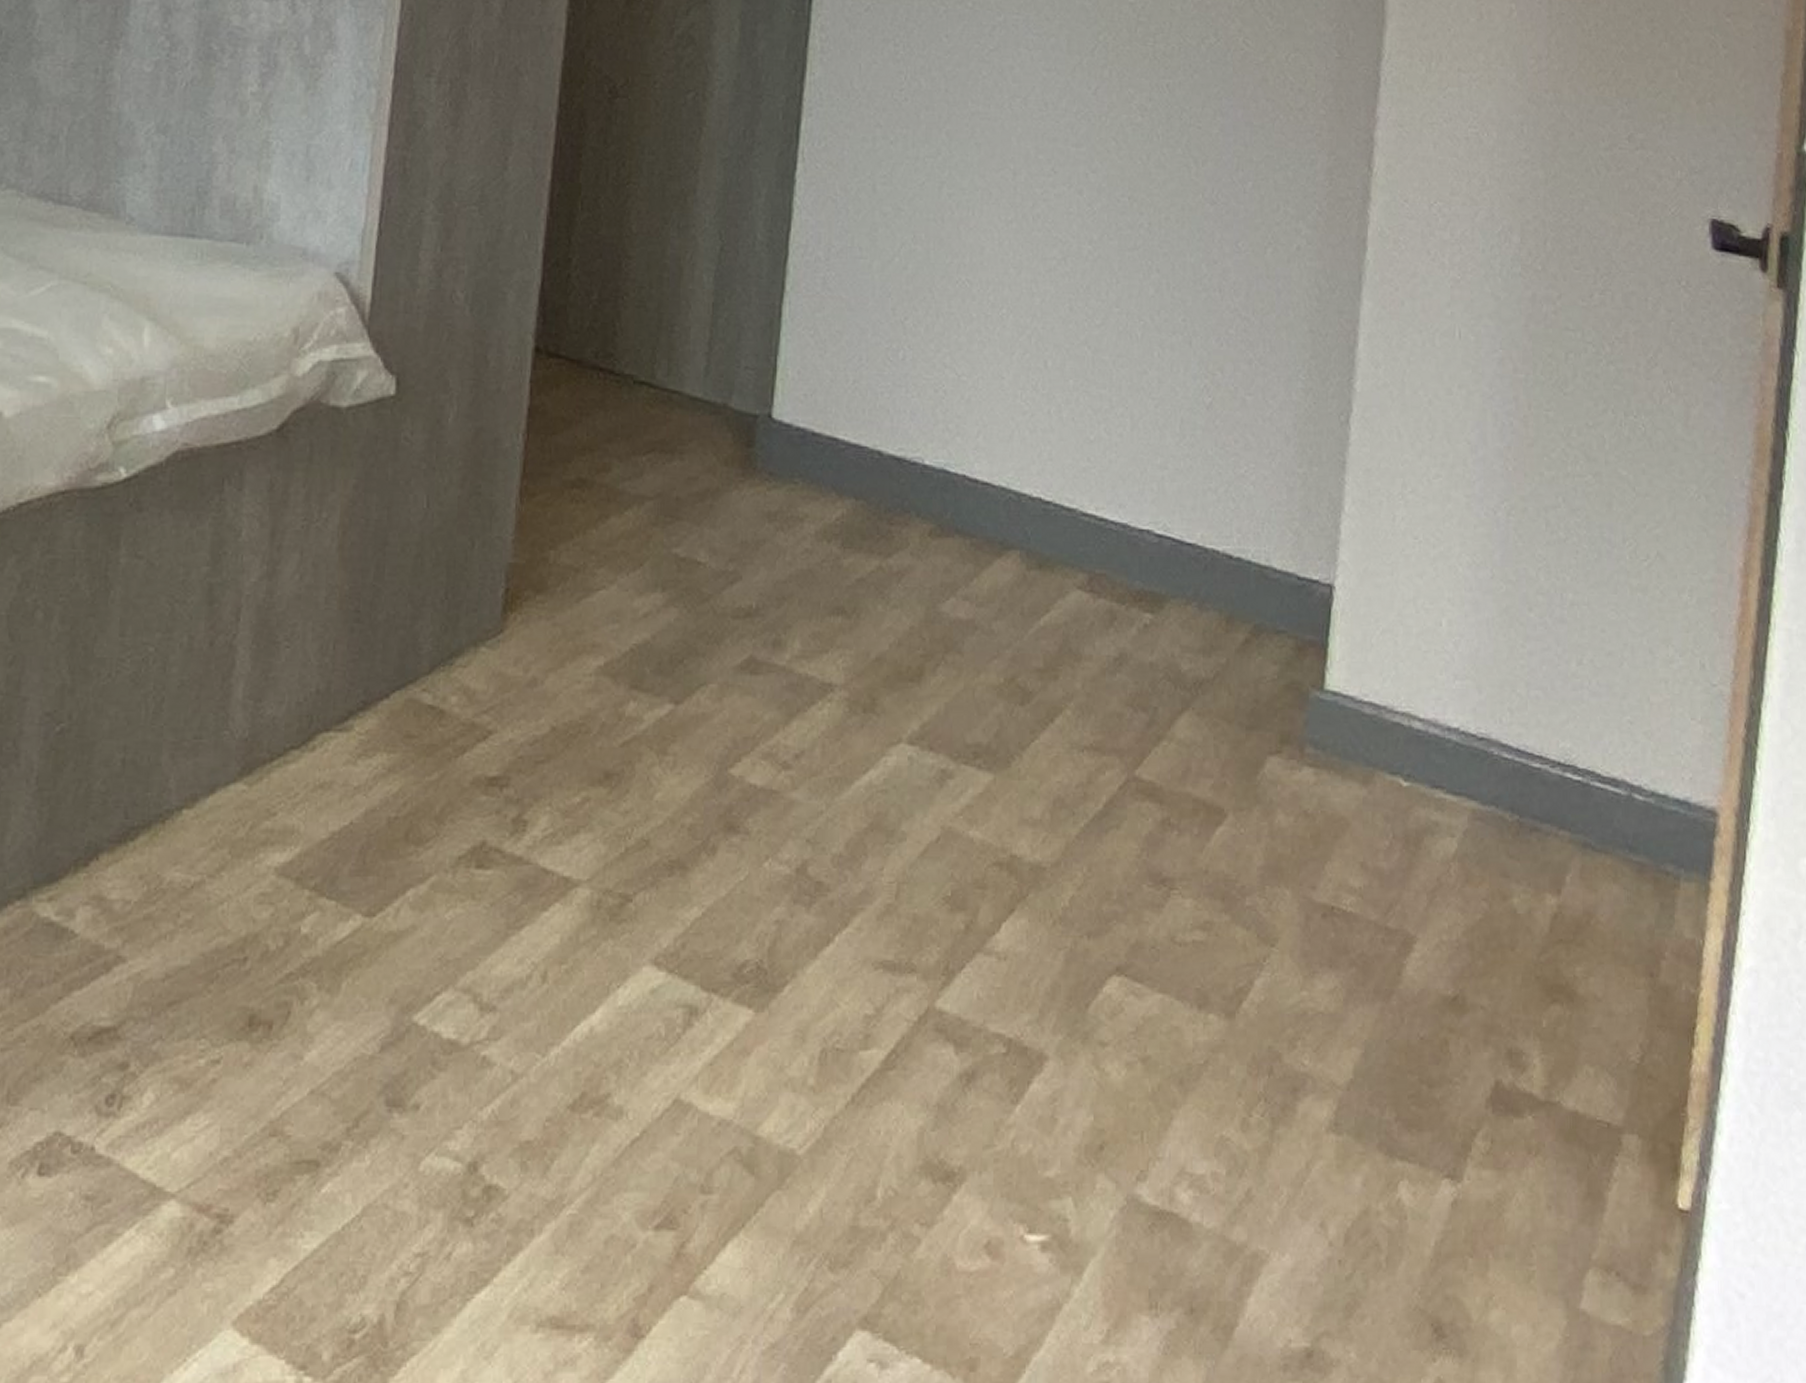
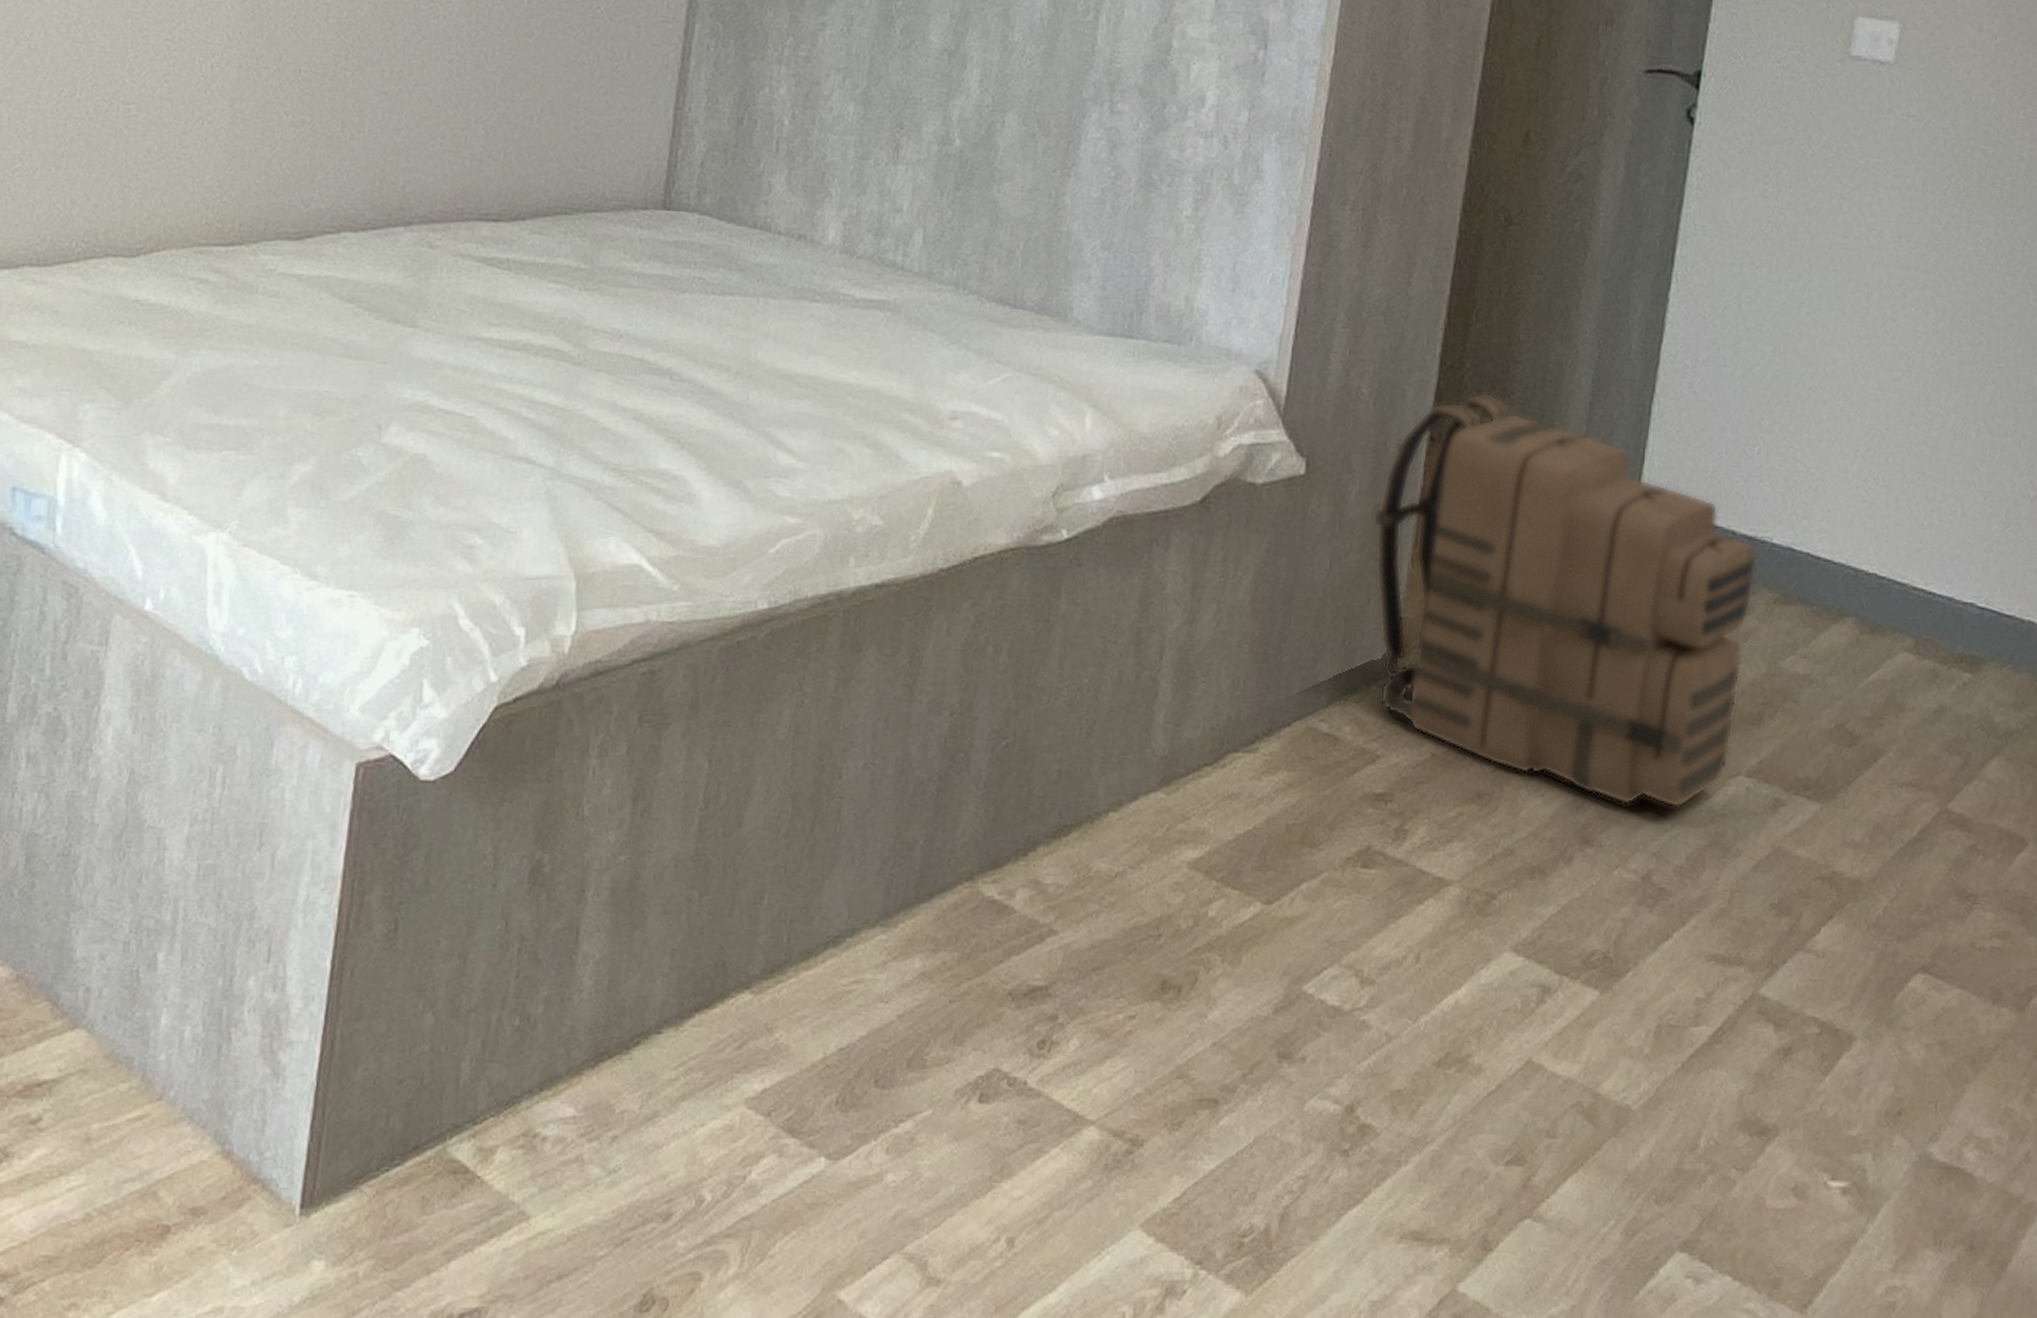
backpack: none [474,293,908,784] -> present [1372,392,1757,808]

